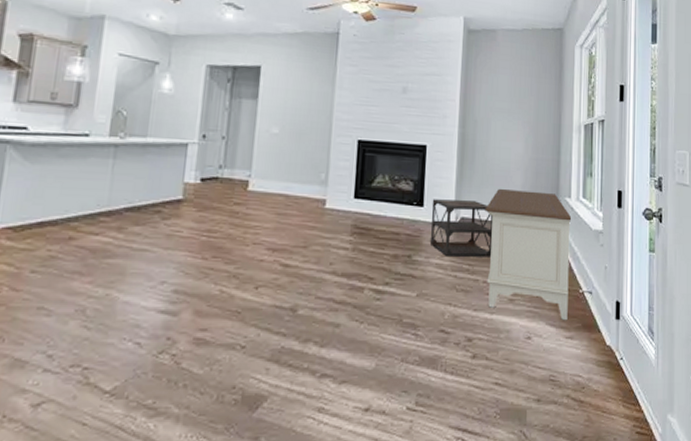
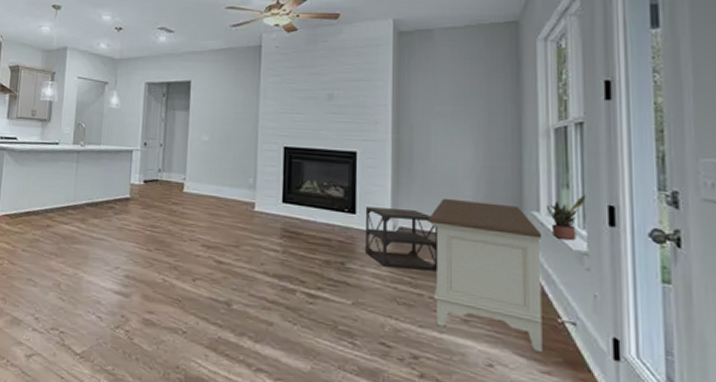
potted plant: none [575,181,603,221] -> present [546,194,586,240]

